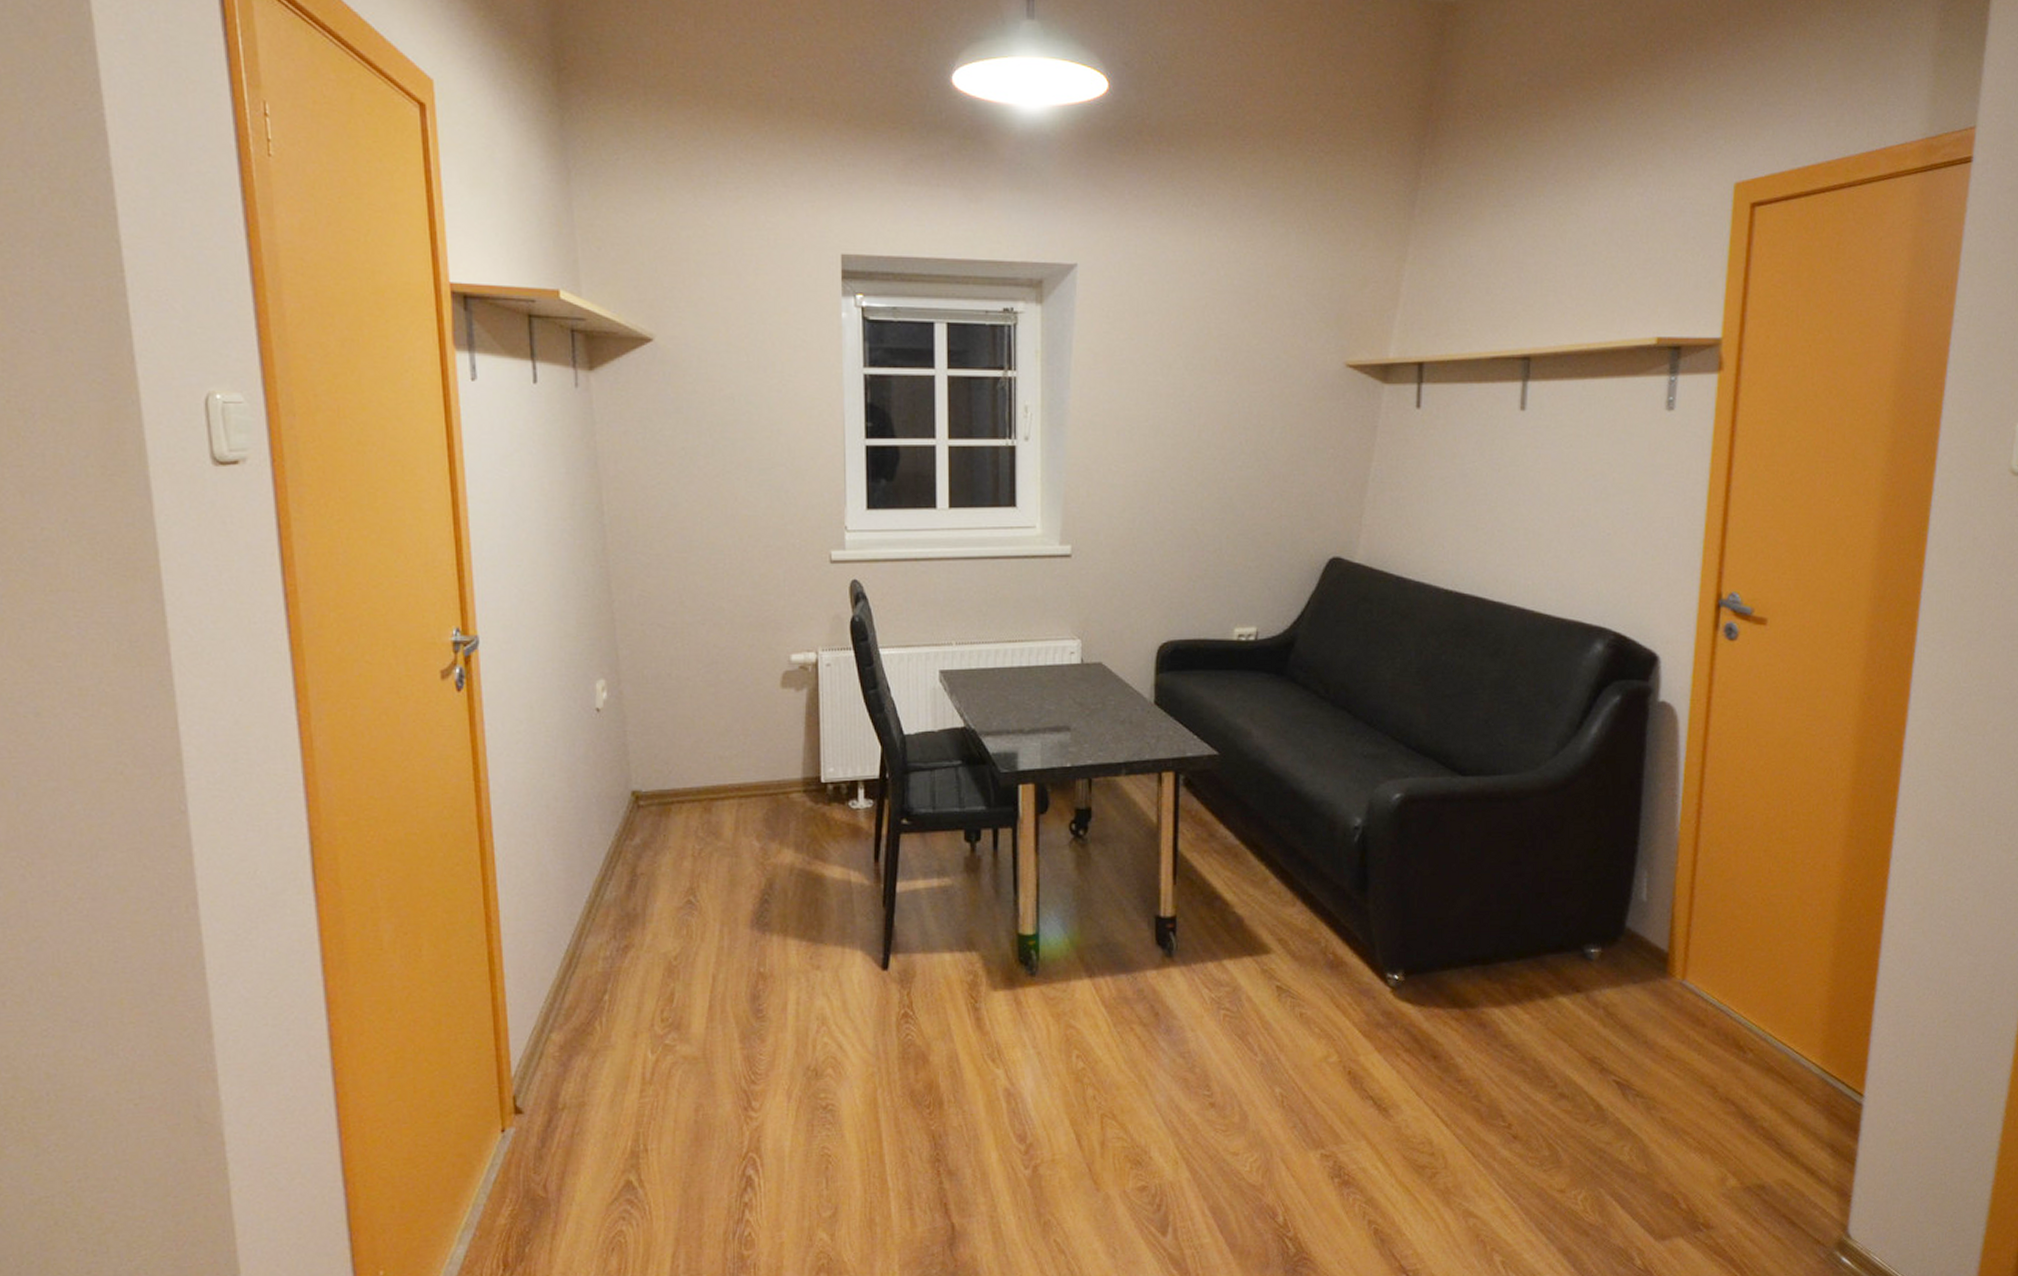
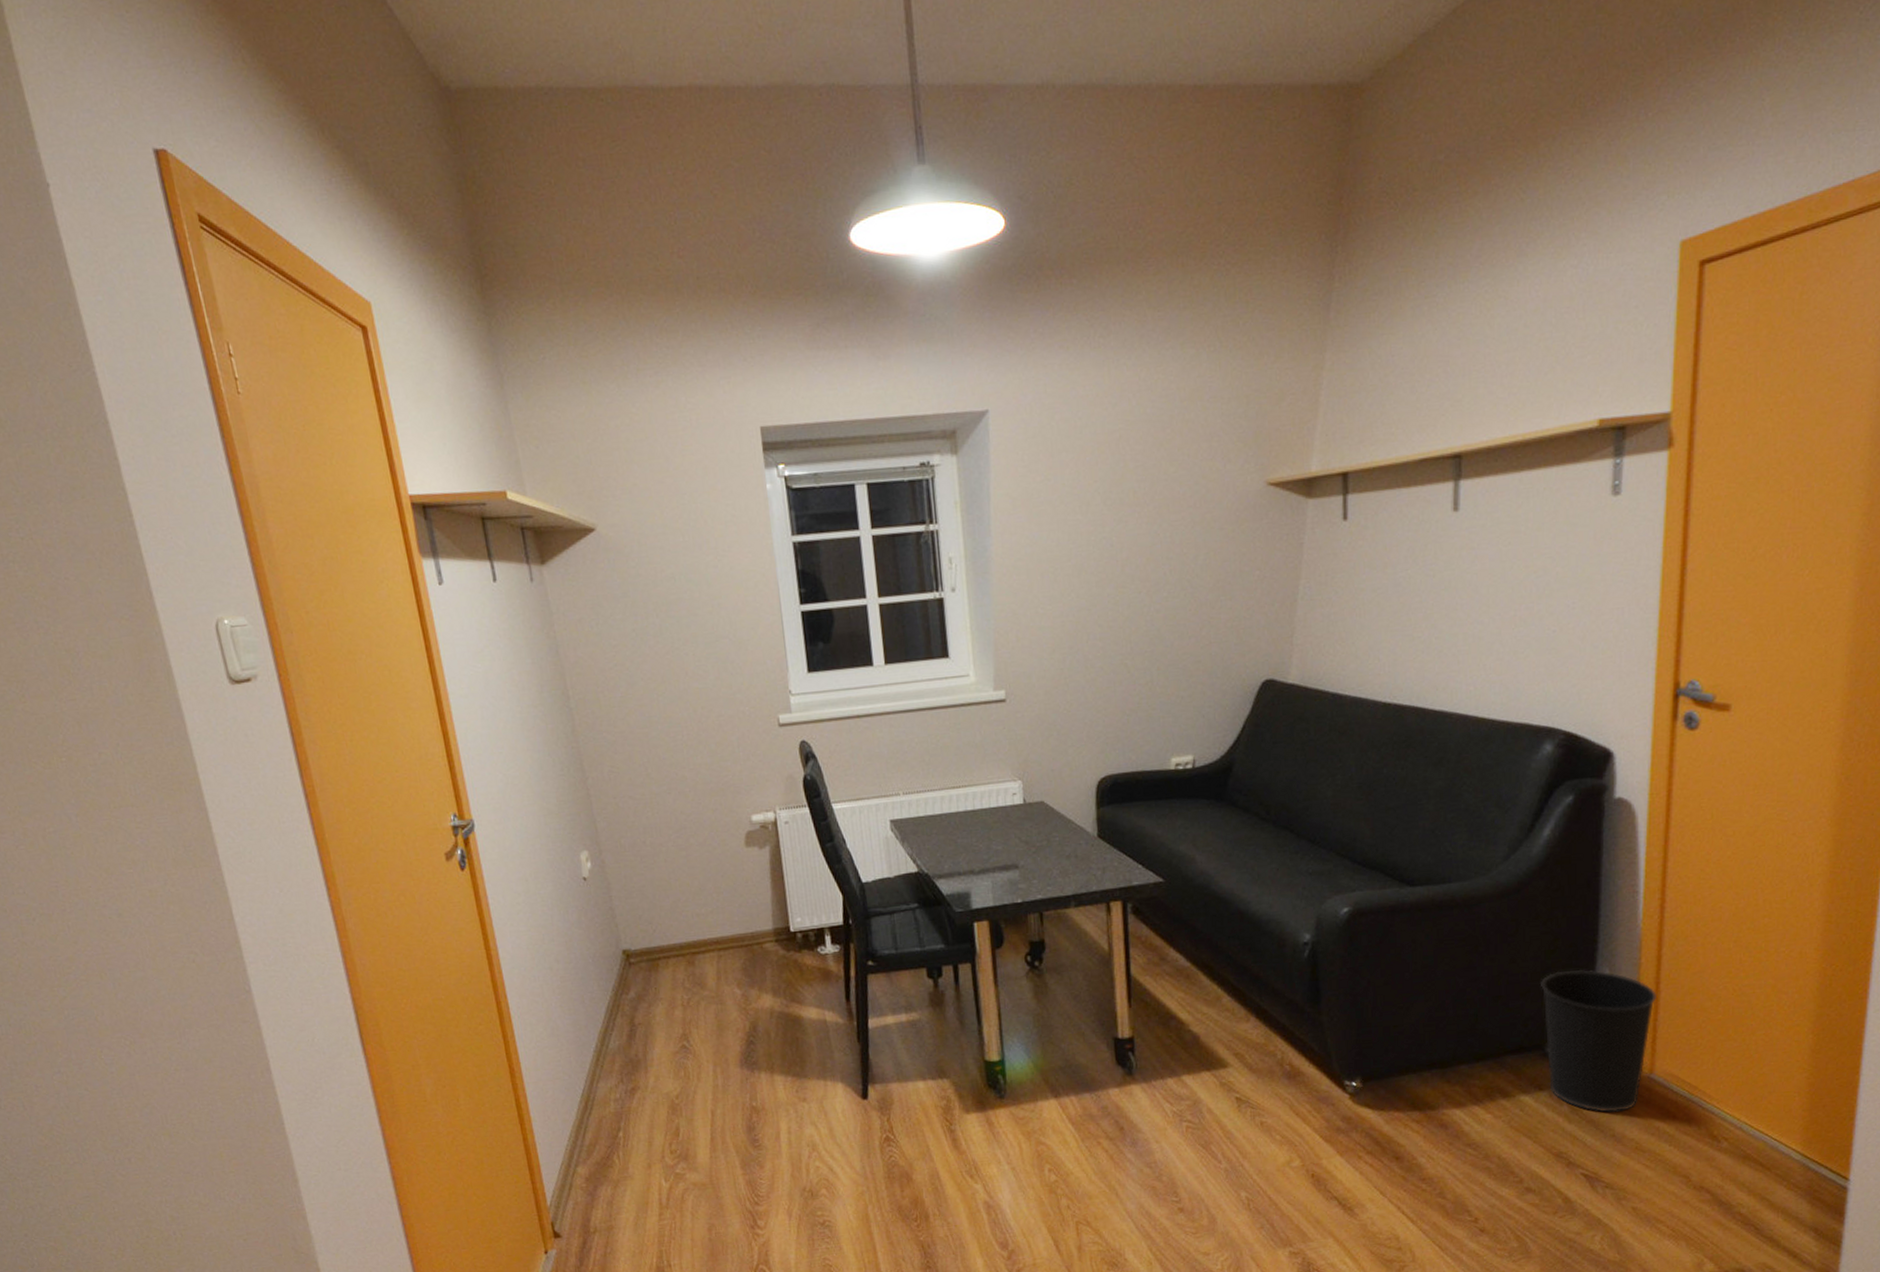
wastebasket: none [1582,870,1691,1018] -> present [1541,969,1657,1112]

